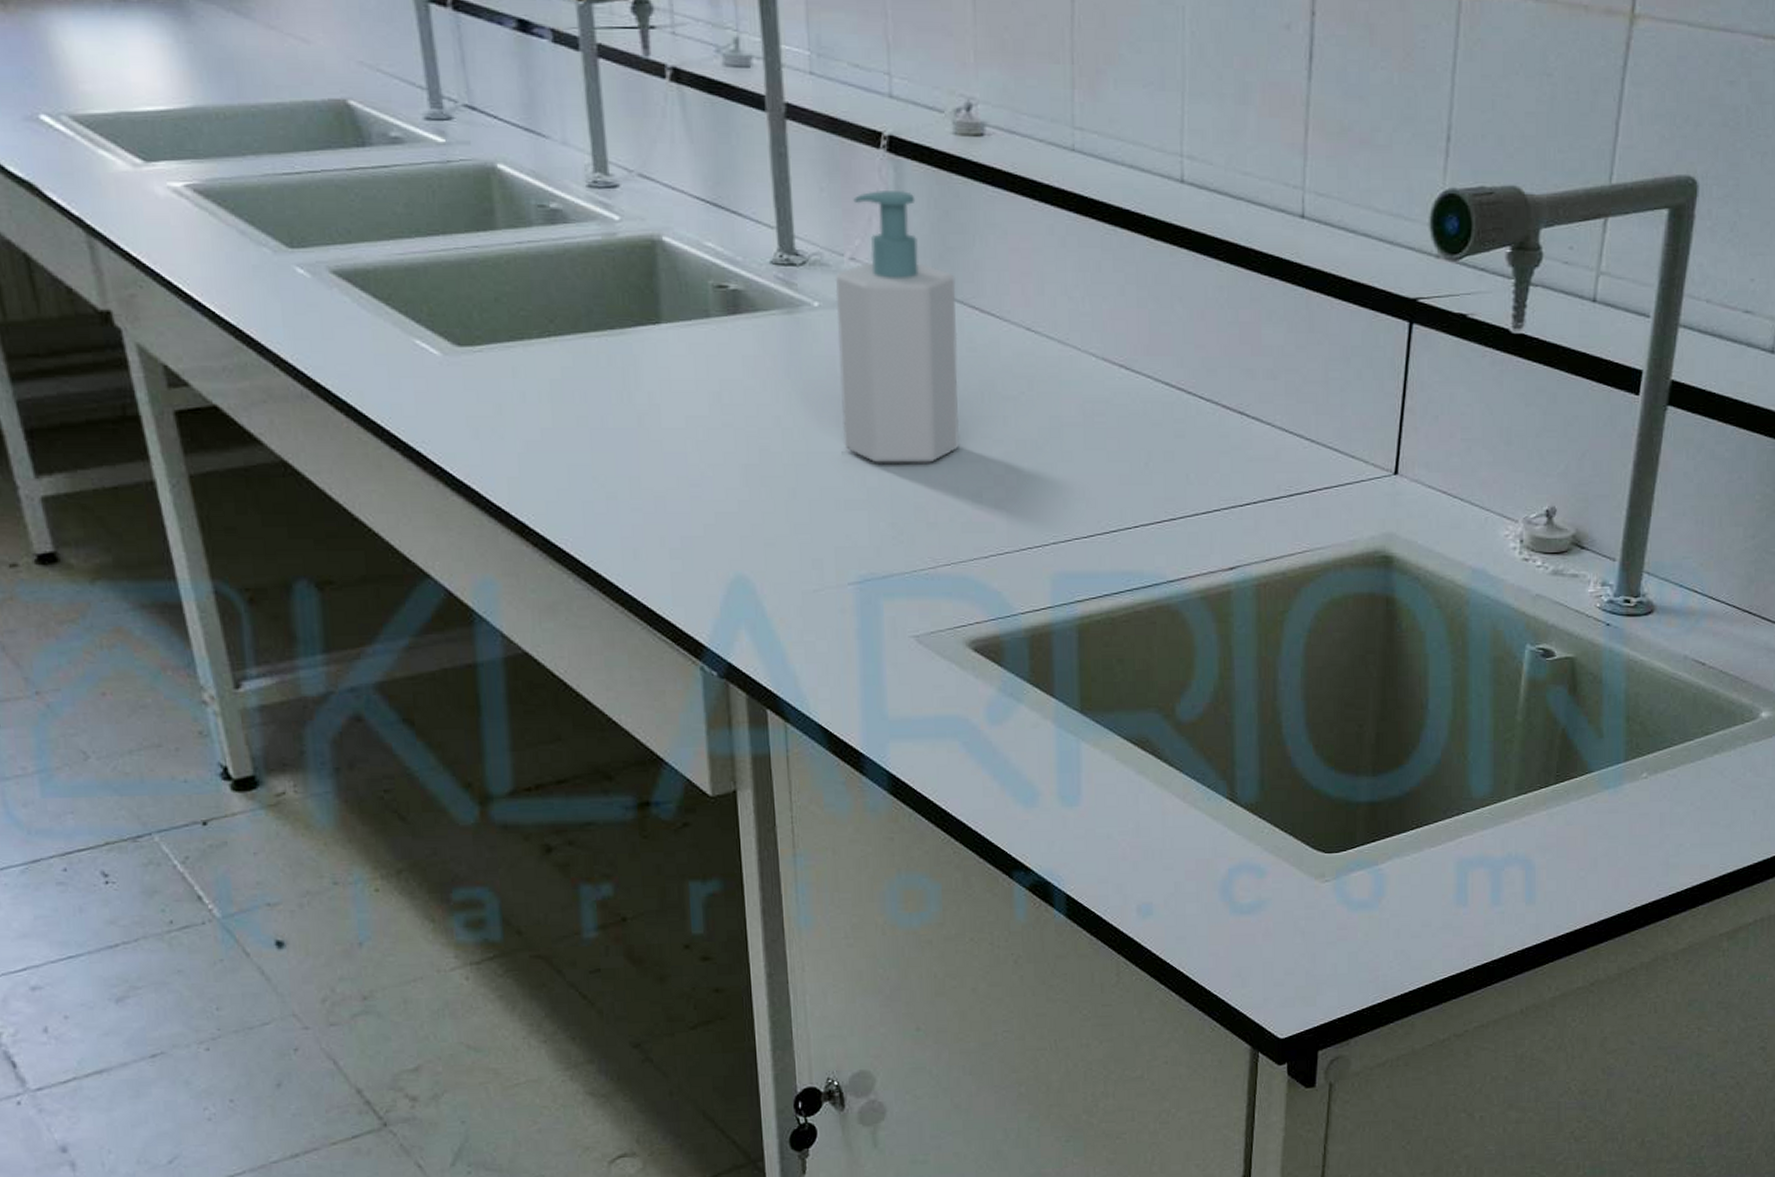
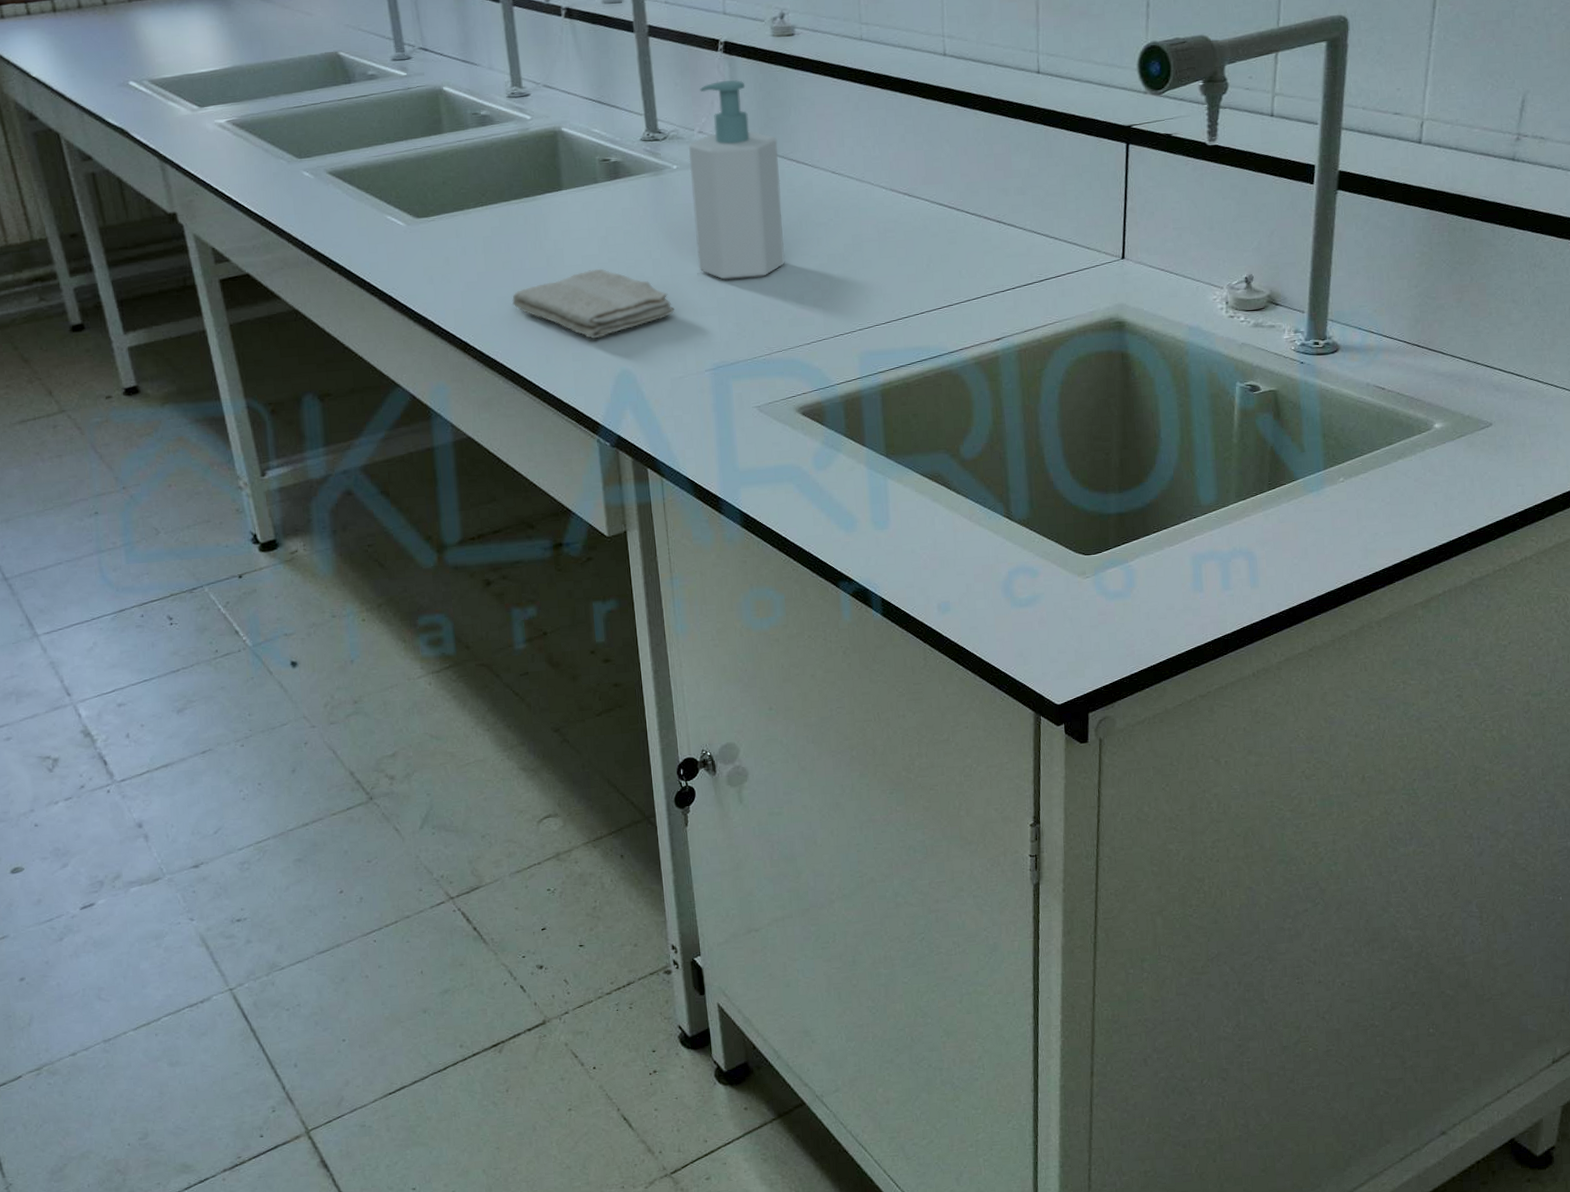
washcloth: none [588,435,810,531] -> present [512,268,675,339]

